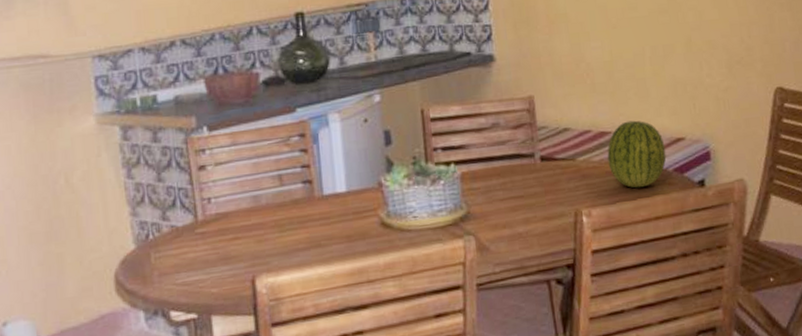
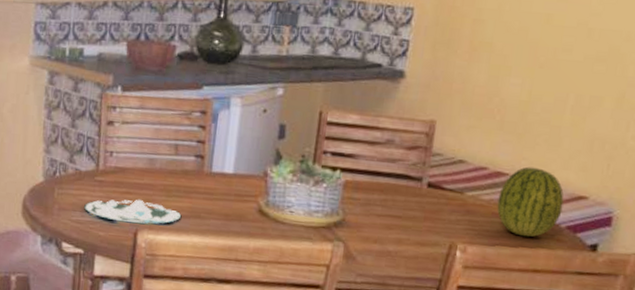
plate: none [187,242,301,273] -> present [83,199,182,224]

